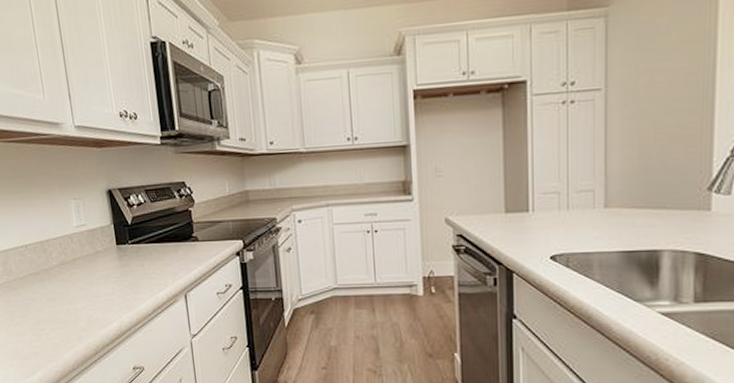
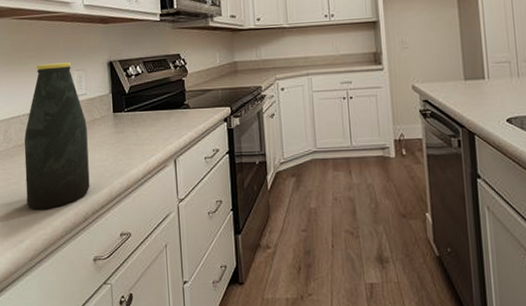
bottle: none [25,190,98,343] -> present [24,62,90,211]

